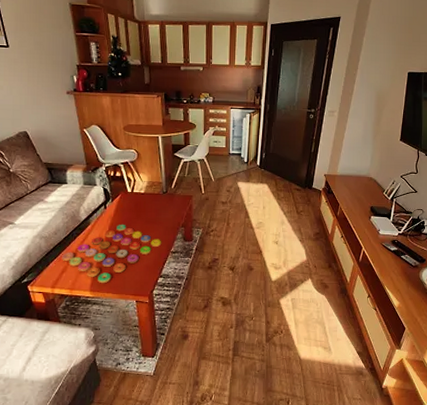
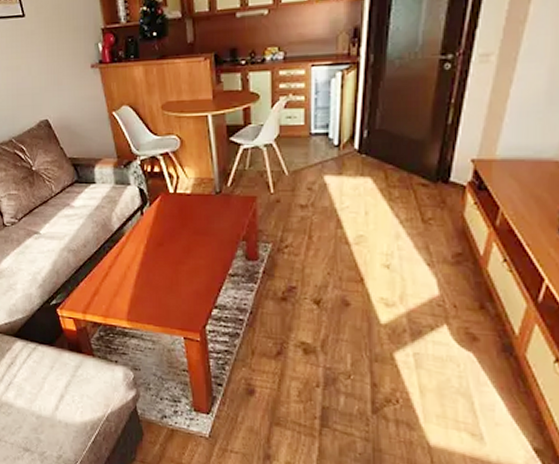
board game: present [62,225,162,284] -> none [93,236,216,312]

